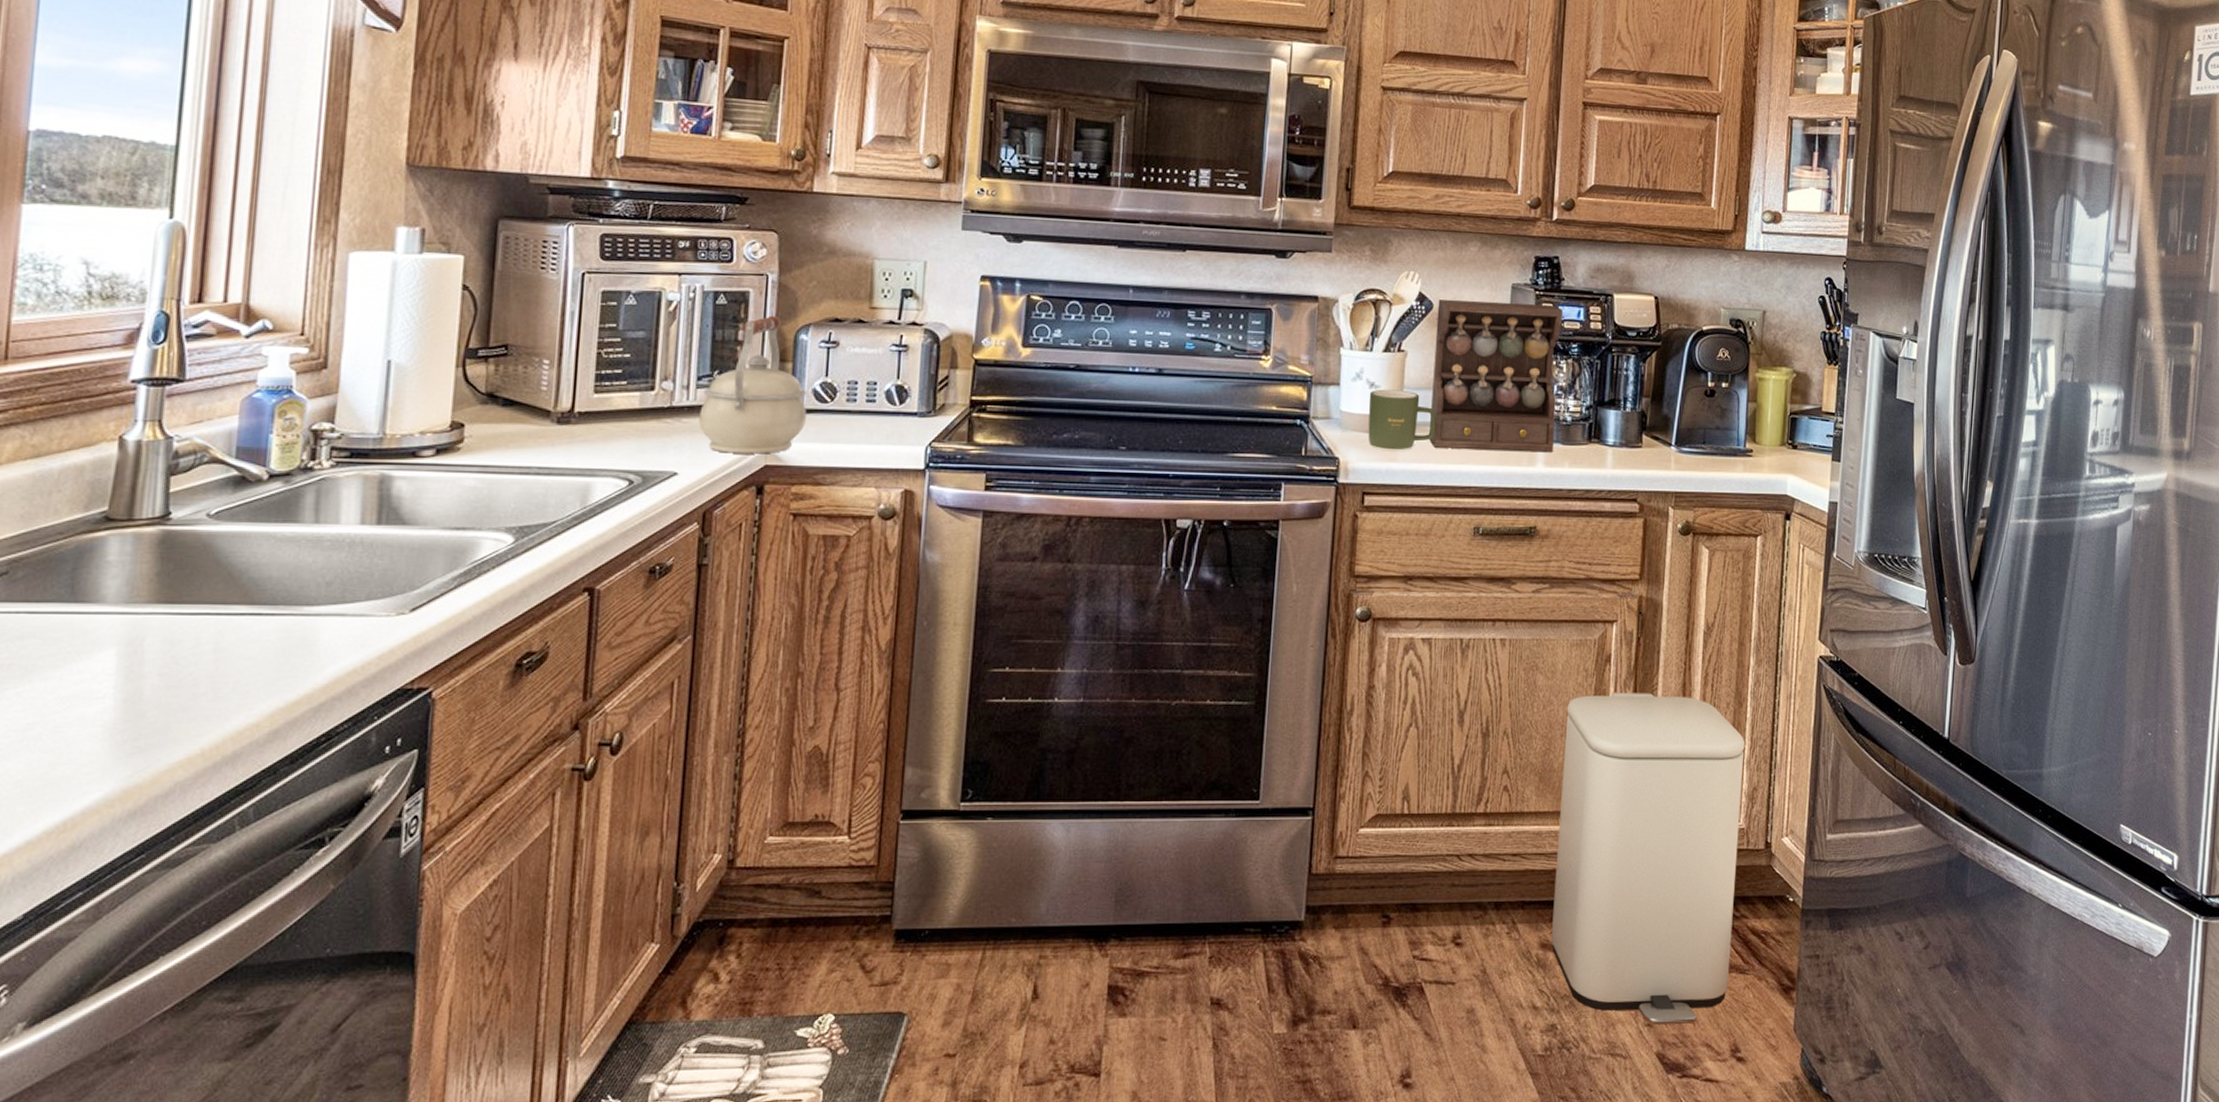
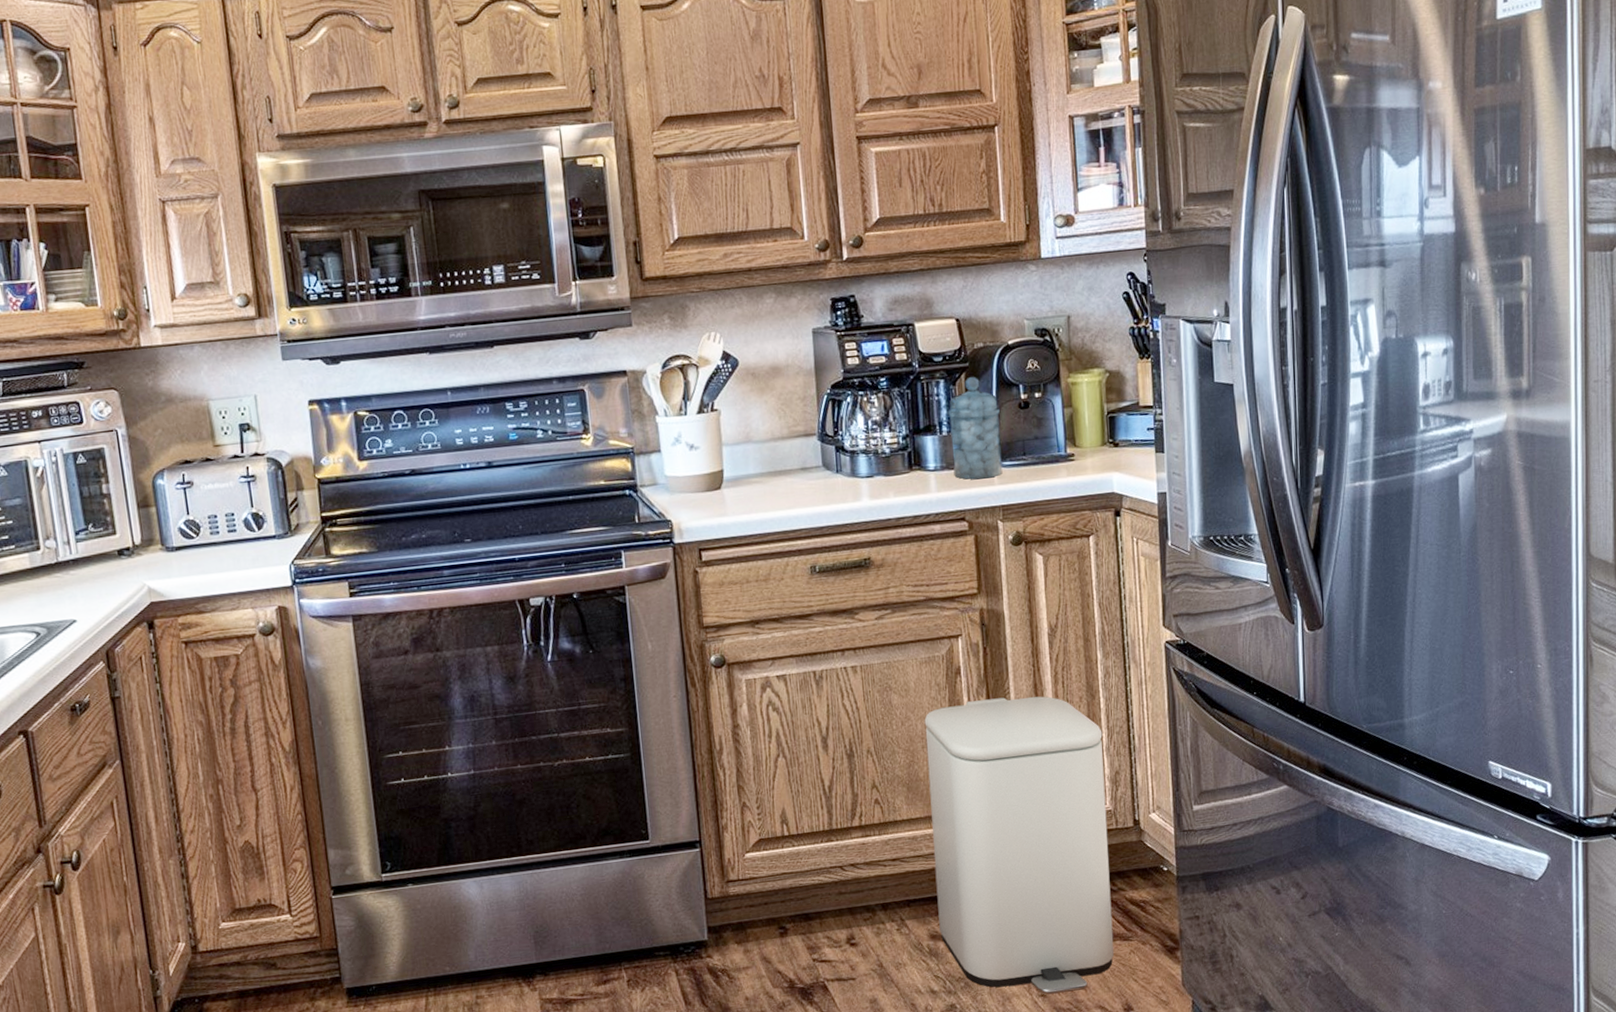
kettle: present [699,315,807,454] -> none [82,466,179,597]
mug: present [1368,389,1436,452] -> none [690,447,759,508]
spice rack: present [1429,300,1563,452] -> none [742,343,876,497]
canister: none [1632,357,1687,462] -> present [948,377,1003,480]

